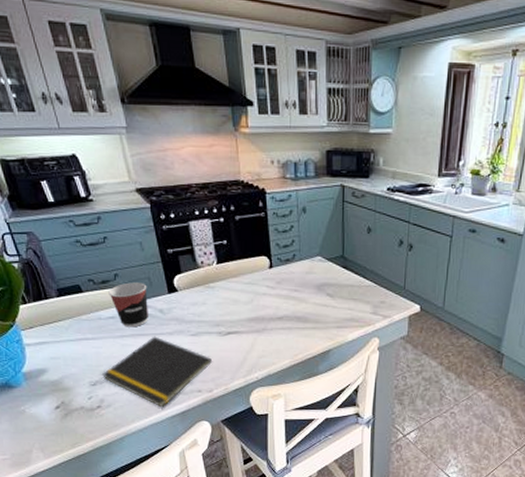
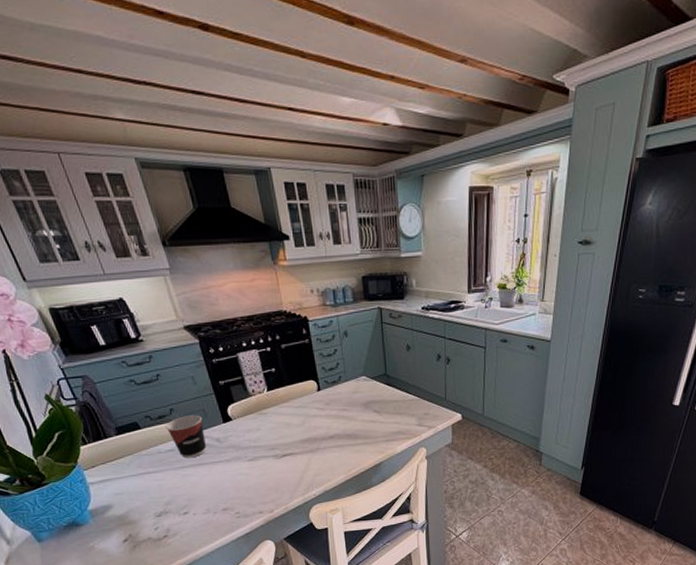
notepad: present [101,336,213,408] -> none [165,464,271,532]

